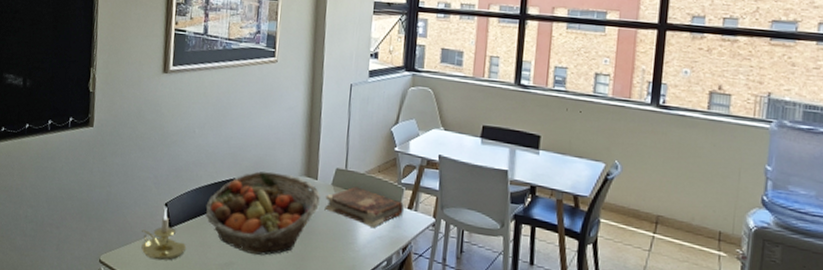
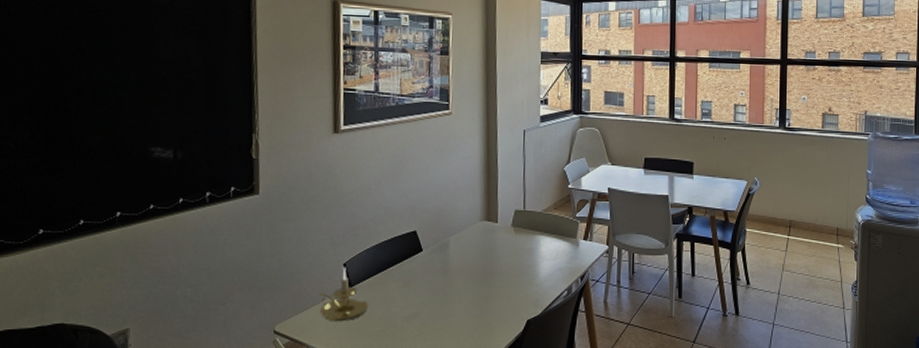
fruit basket: present [205,171,320,255] -> none [387,220,501,302]
book: present [324,186,404,228] -> none [506,225,580,261]

